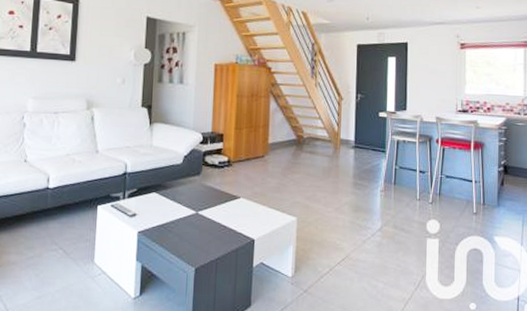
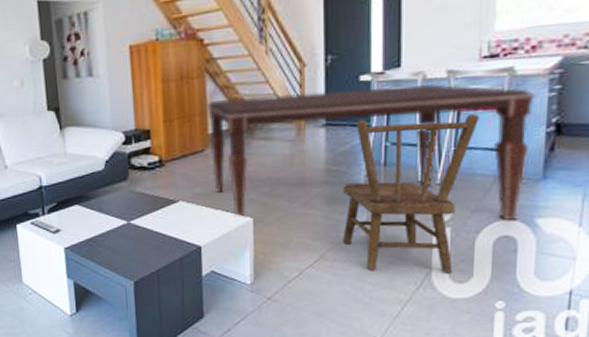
dining table: none [269,117,492,236] -> present [206,84,537,220]
dining chair: none [363,146,456,277] -> present [343,114,479,273]

